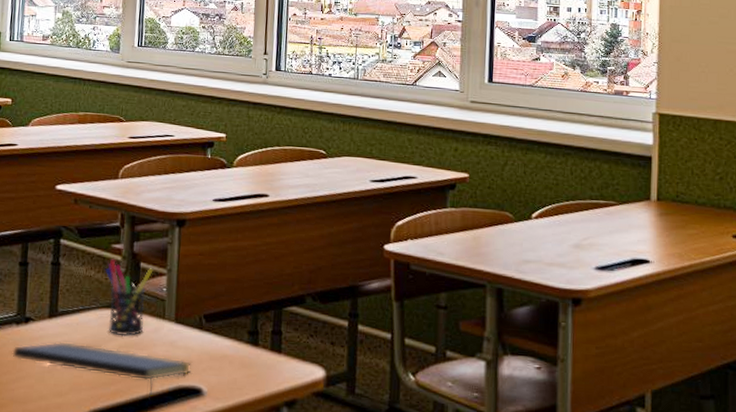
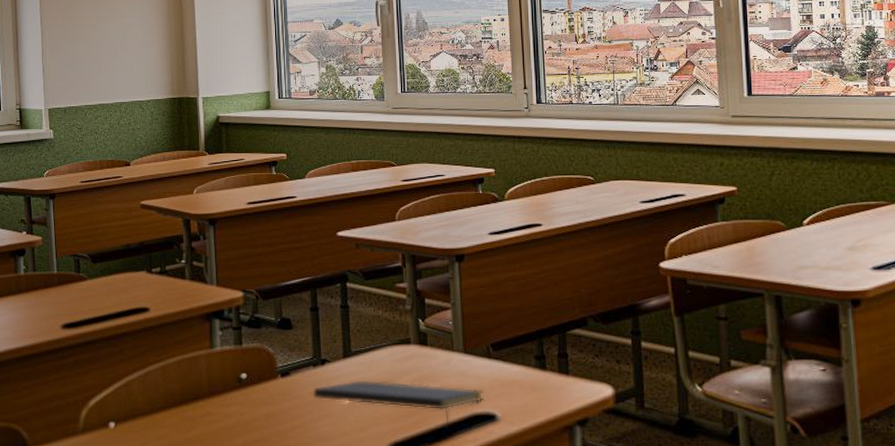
pen holder: present [105,259,154,336] -> none [392,298,438,370]

